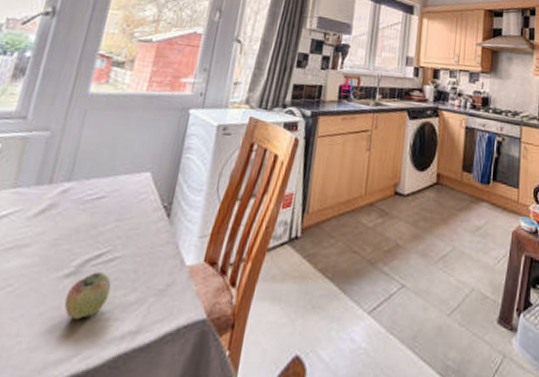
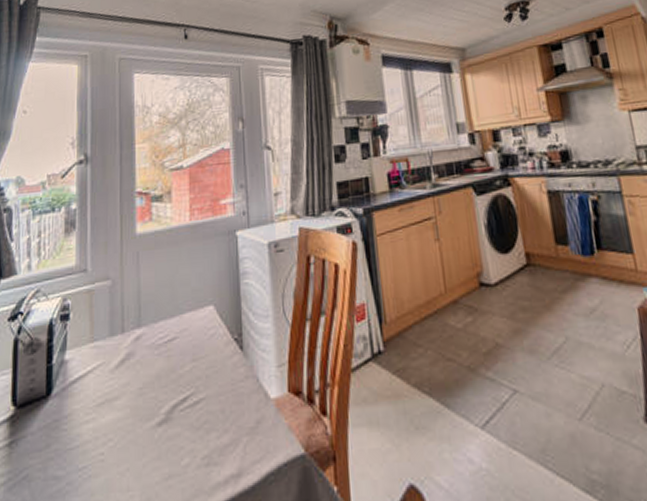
apple: present [64,271,112,320] -> none [163,415,203,469]

